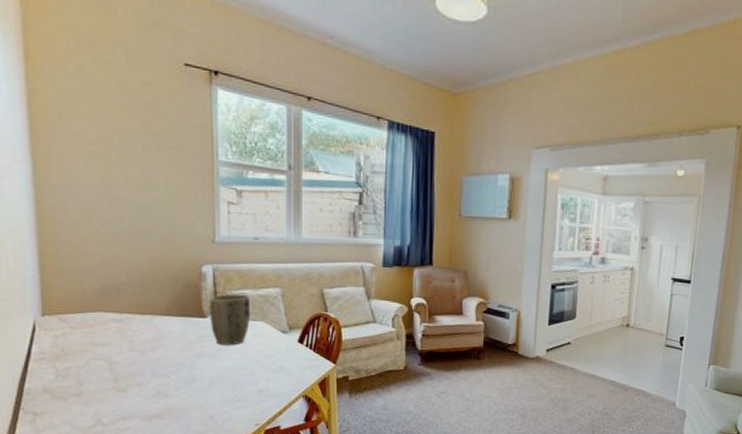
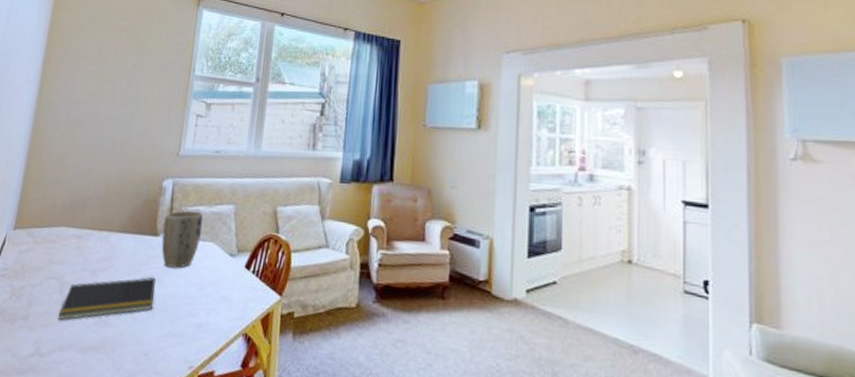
notepad: none [113,353,212,395] -> present [57,277,156,320]

